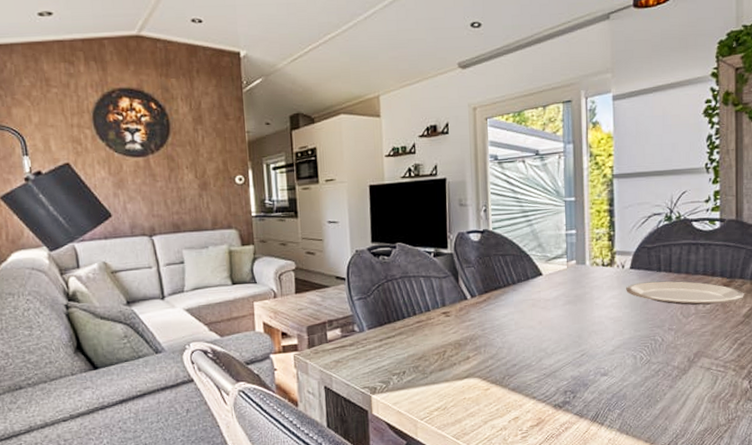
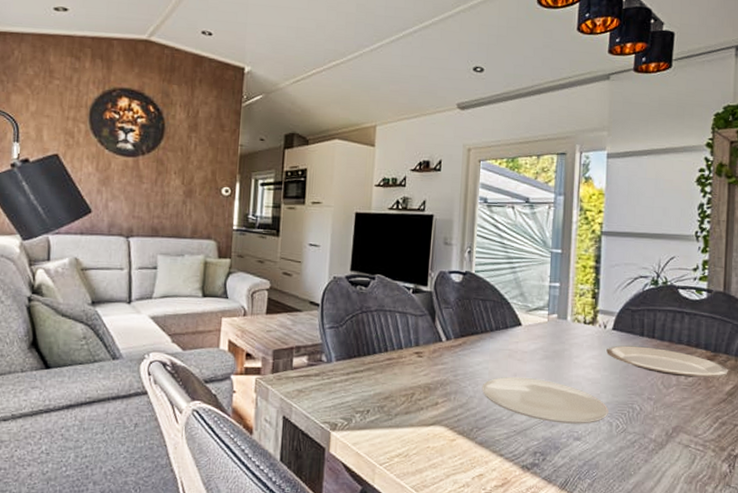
plate: none [509,323,632,363] -> present [481,376,608,424]

